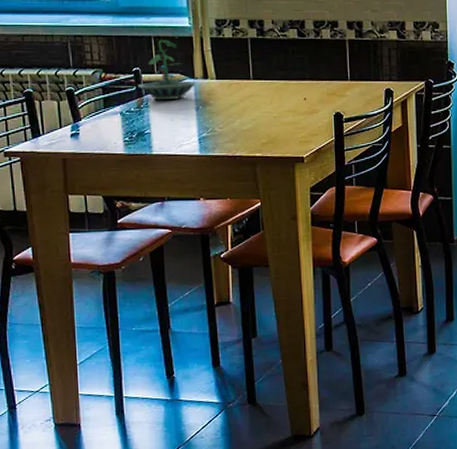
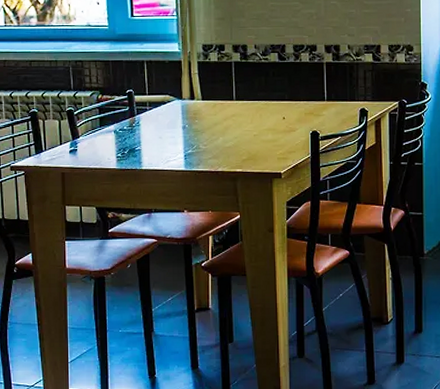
terrarium: present [138,40,196,101] -> none [131,64,184,120]

